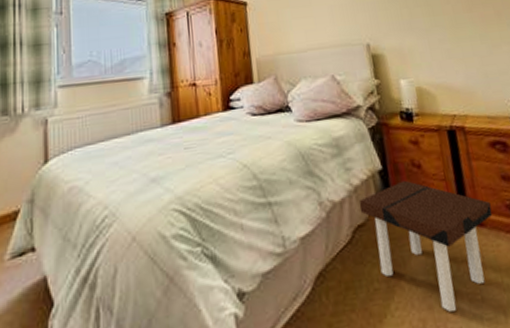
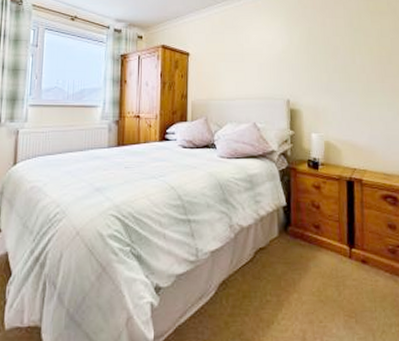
side table: present [359,180,493,312] -> none [263,217,376,328]

